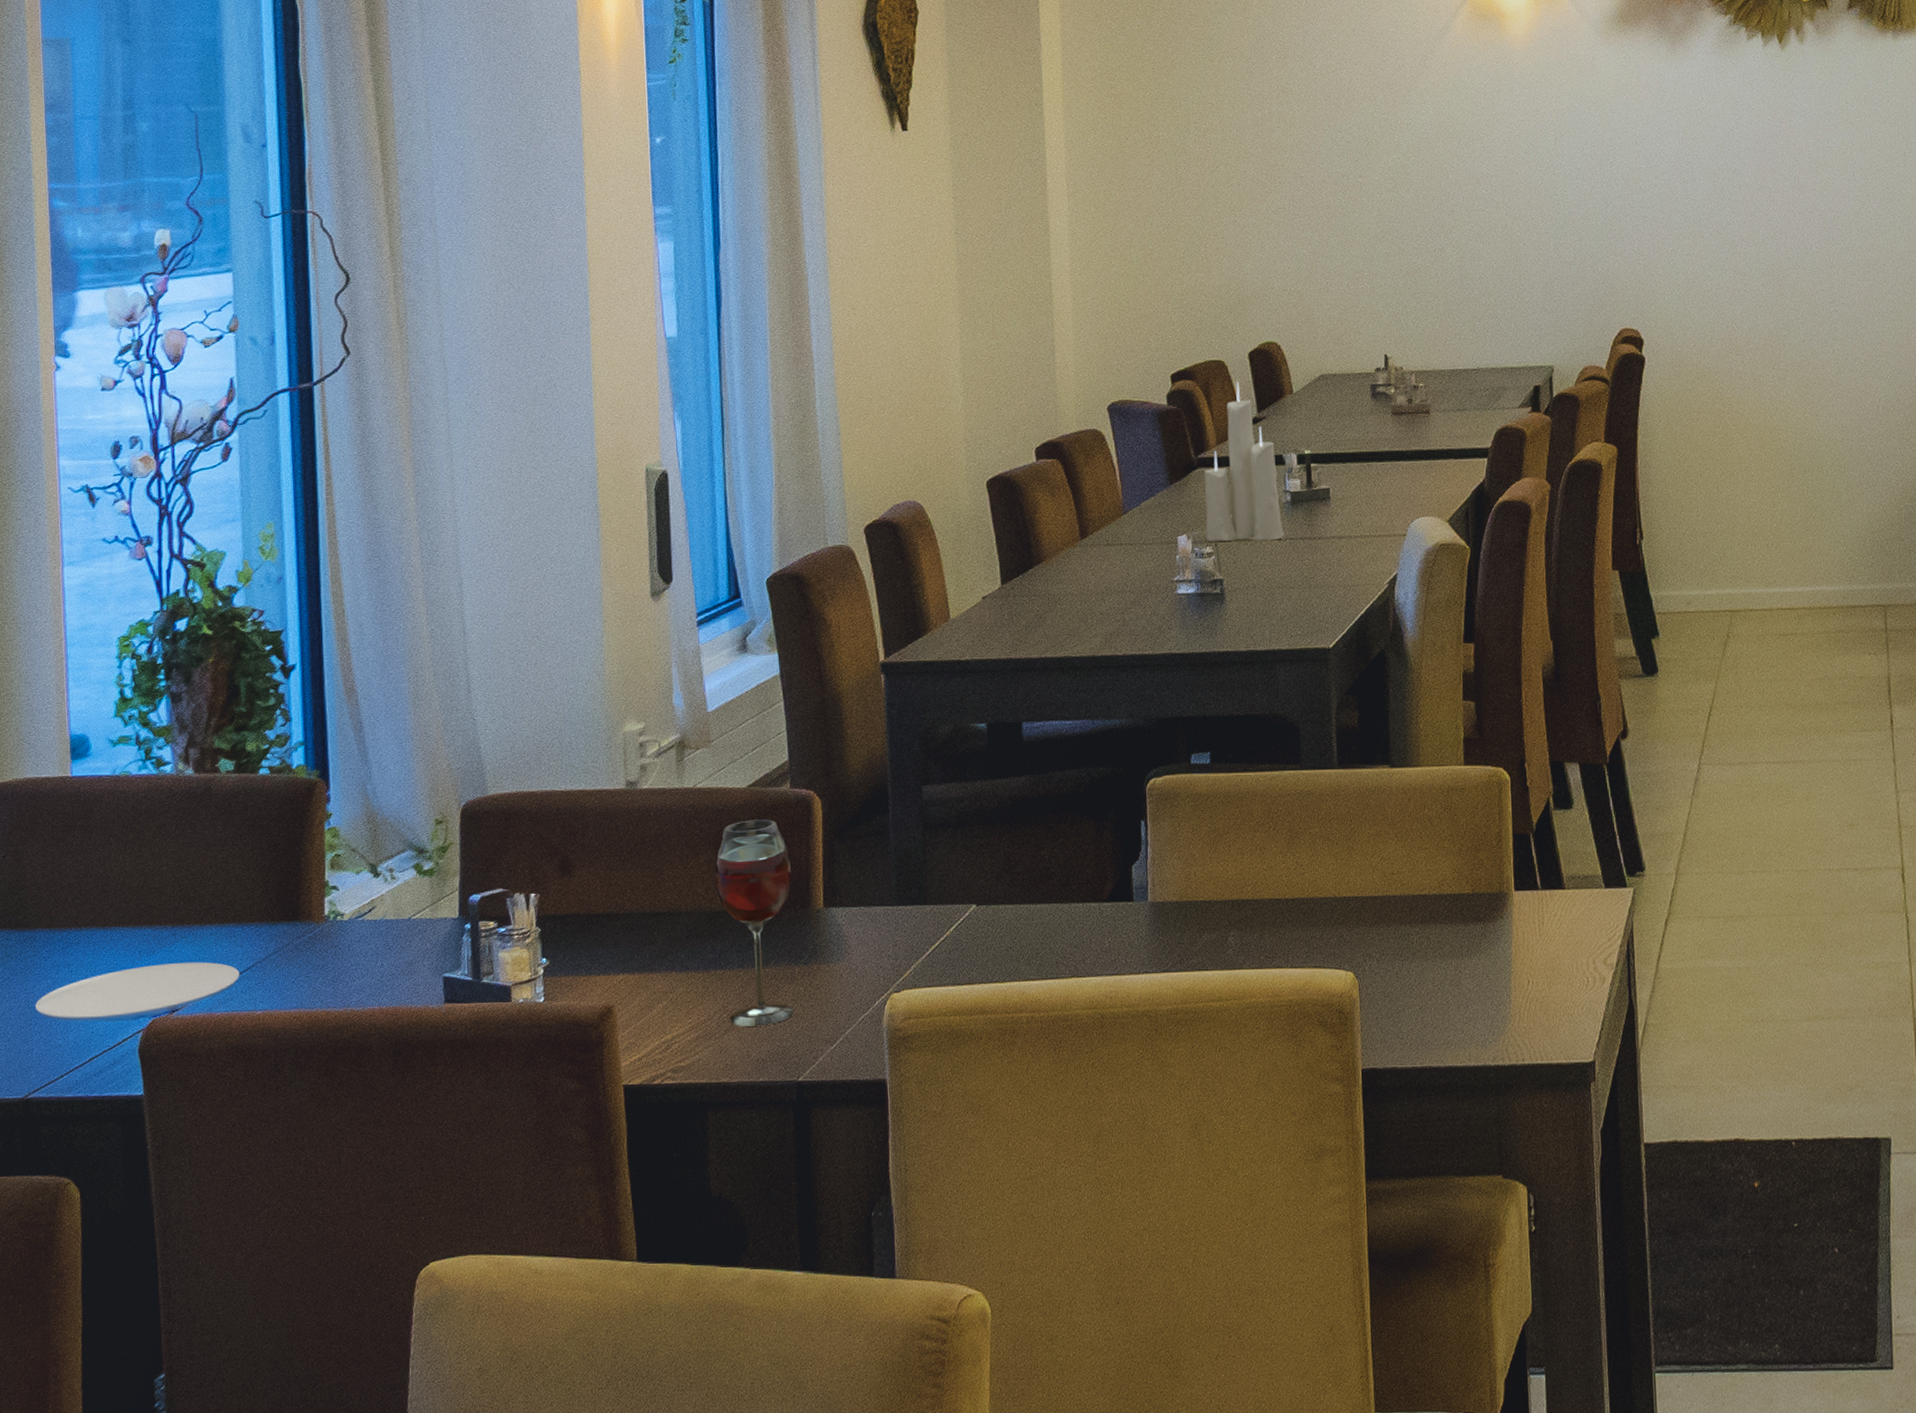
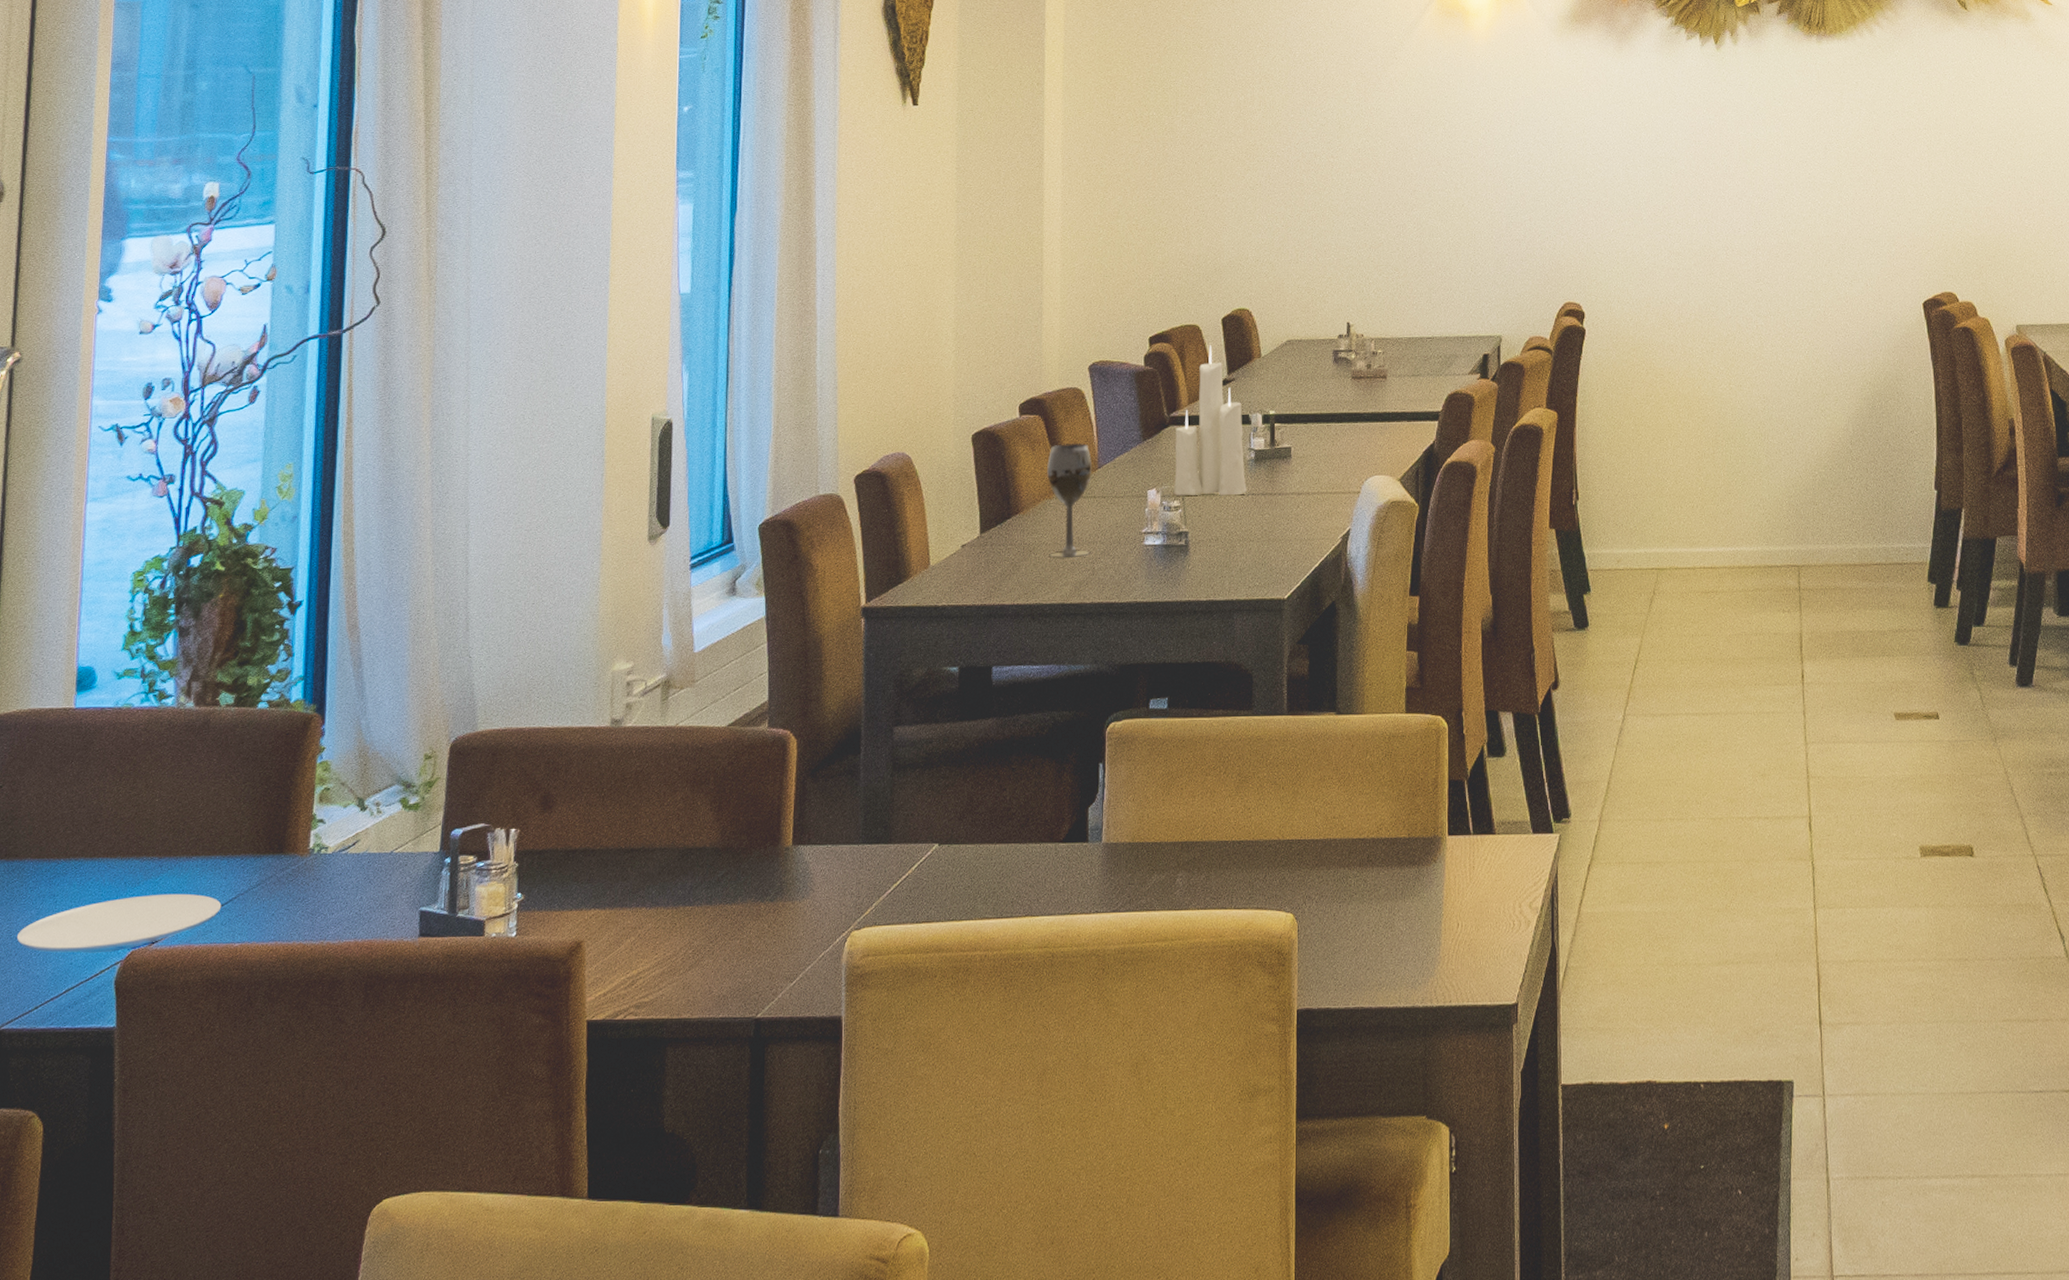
wineglass: present [714,819,793,1027] -> none [690,758,764,963]
wine glass: none [1069,488,1119,610] -> present [1047,443,1093,559]

